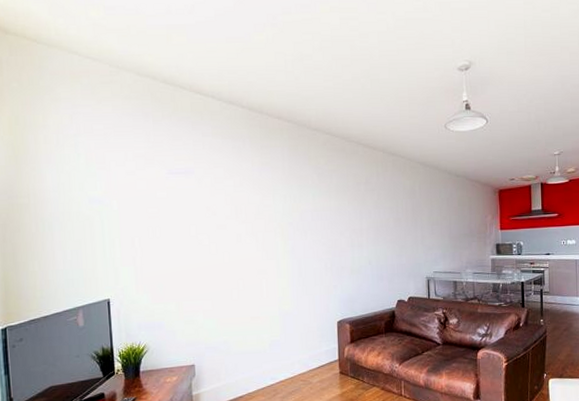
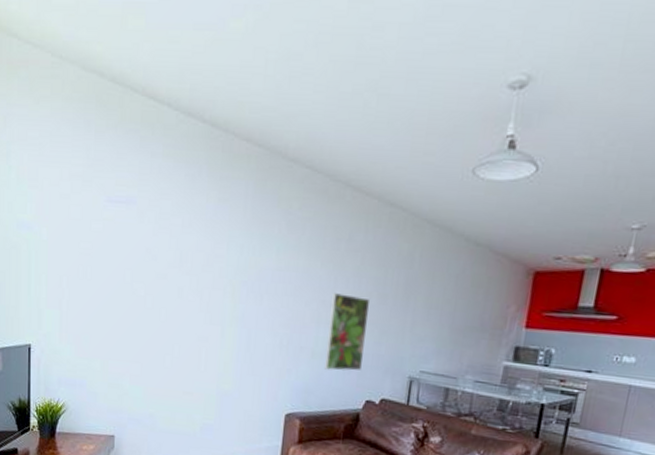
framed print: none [360,222,391,281] -> present [324,293,371,371]

